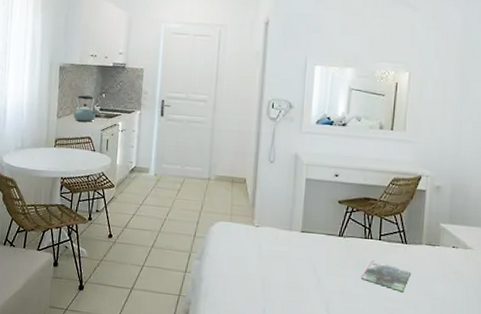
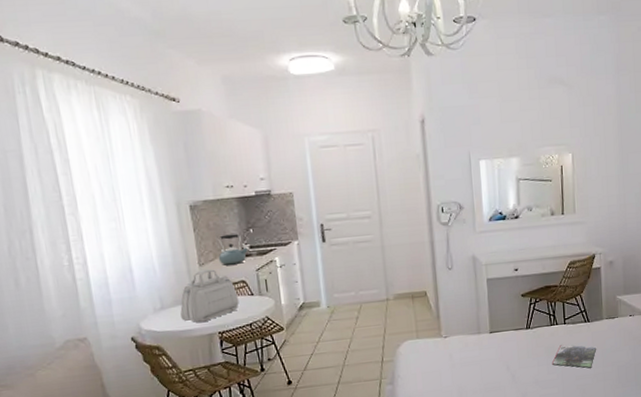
handbag: none [35,122,83,166] -> present [180,269,239,323]

